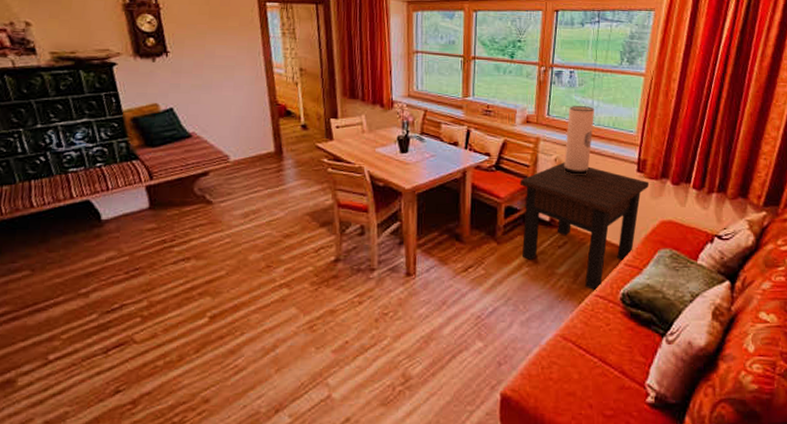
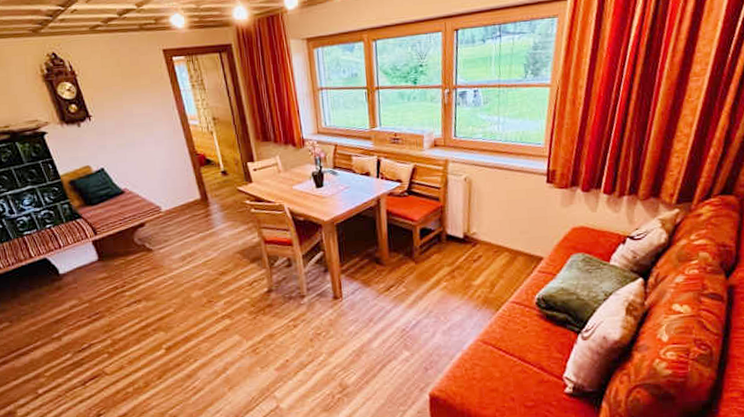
side table: present [520,162,650,291] -> none [432,181,560,298]
table lamp: present [564,106,595,176] -> none [473,123,502,193]

